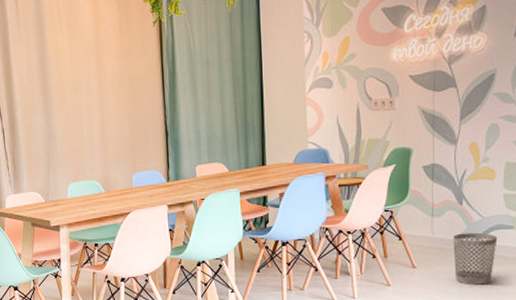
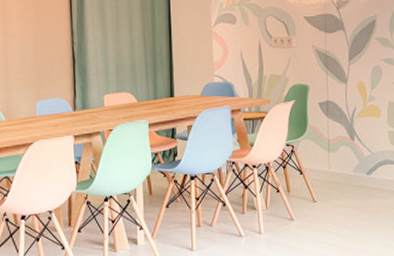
wastebasket: present [453,232,498,285] -> none [347,167,385,219]

